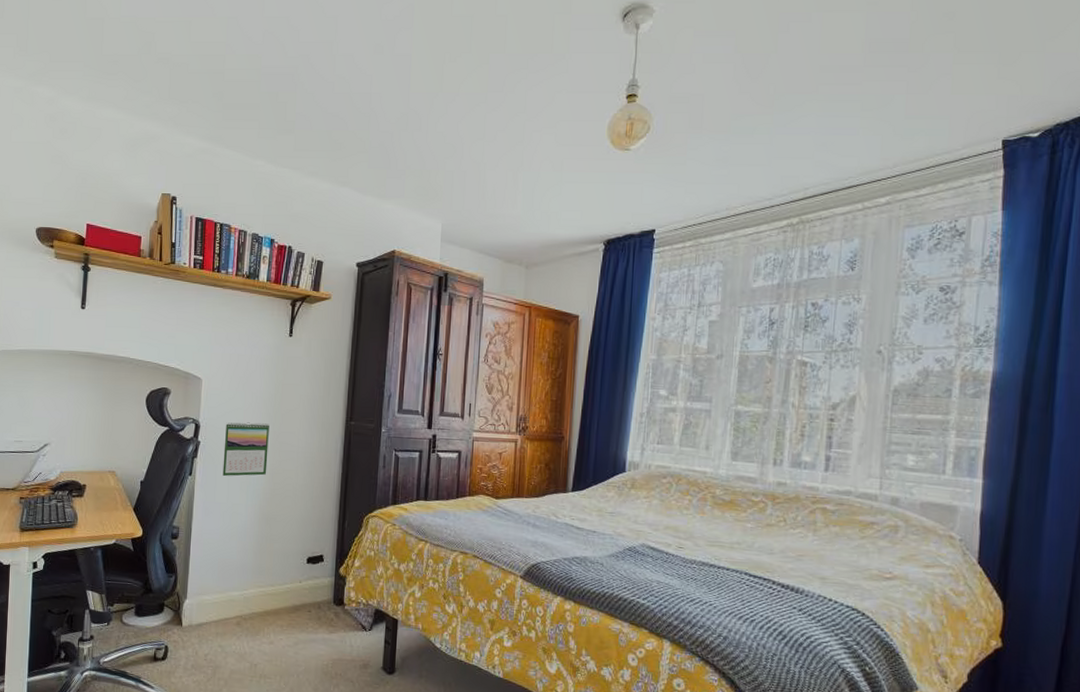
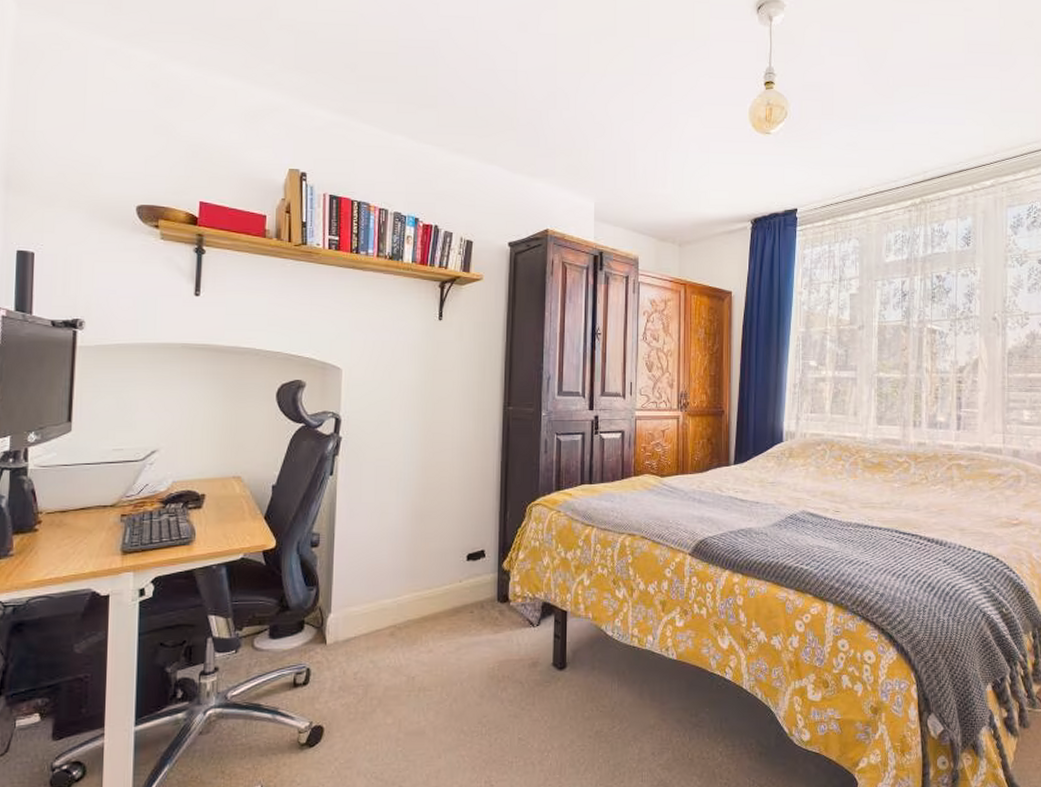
calendar: present [222,422,269,476] -> none [369,413,420,473]

